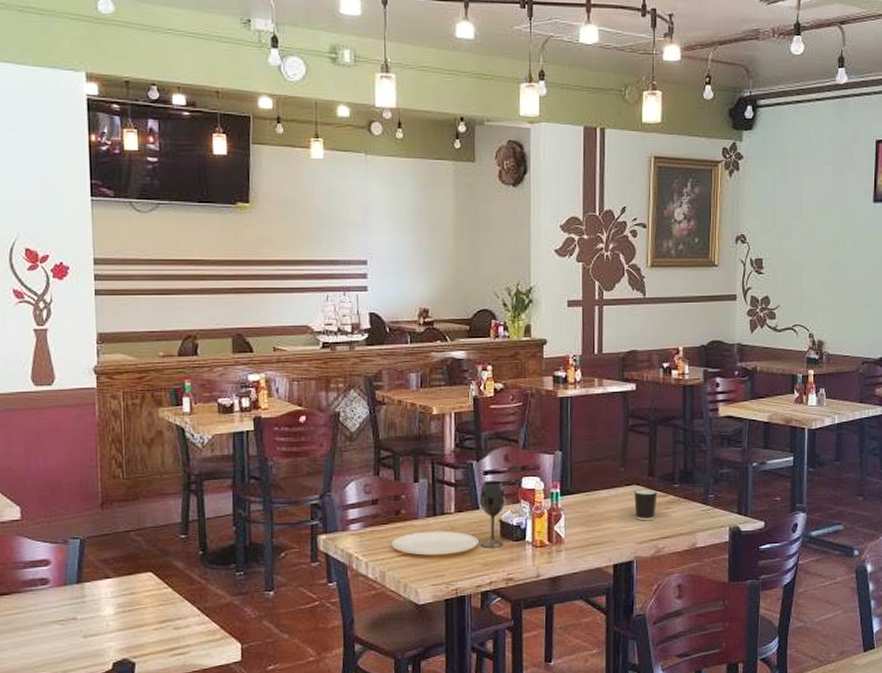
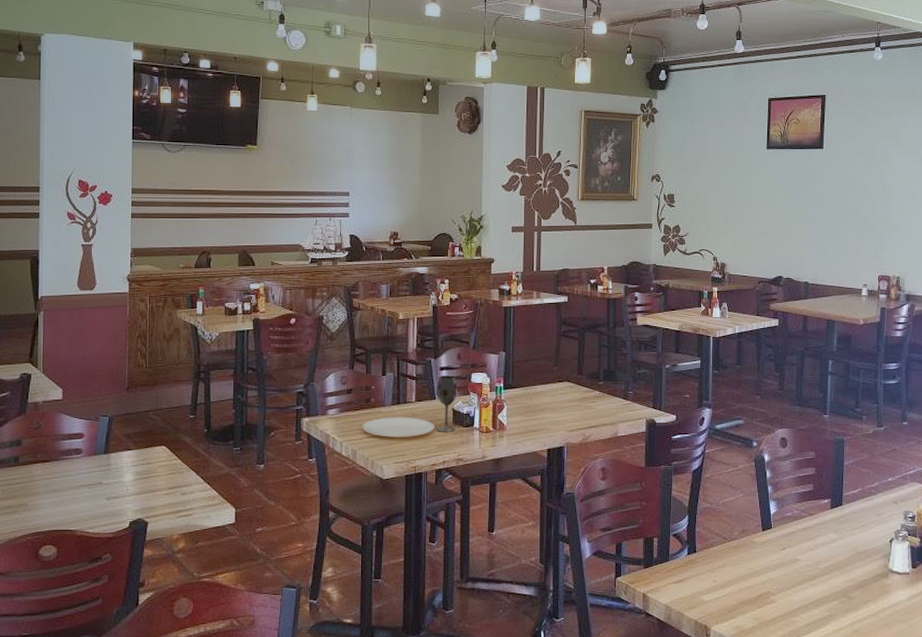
mug: present [634,489,658,521] -> none [565,385,585,412]

